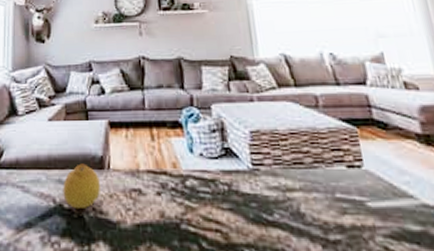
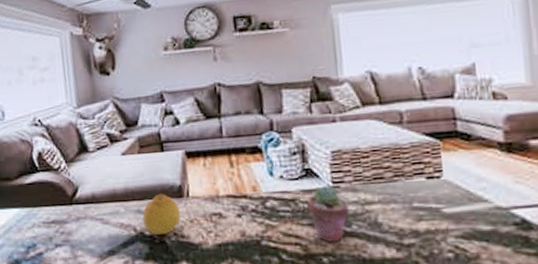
potted succulent: none [227,167,271,233] -> present [307,185,350,243]

